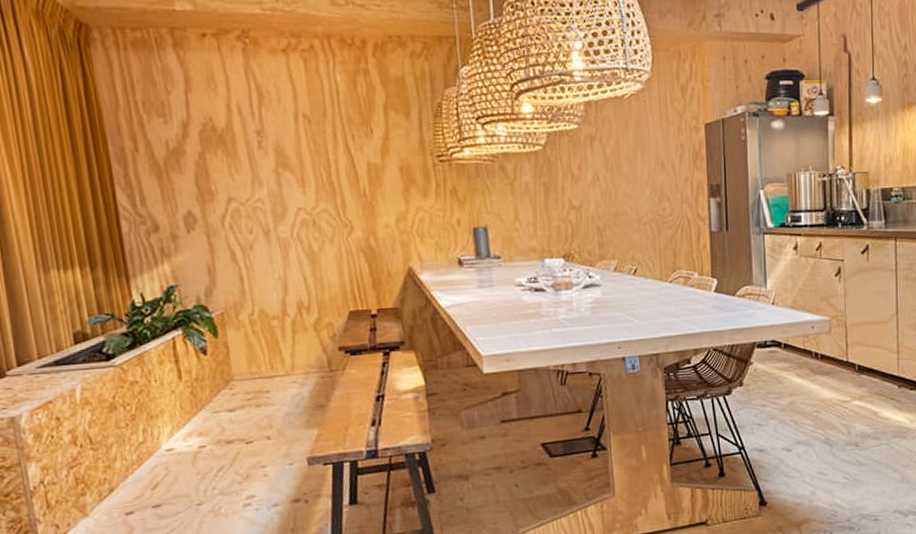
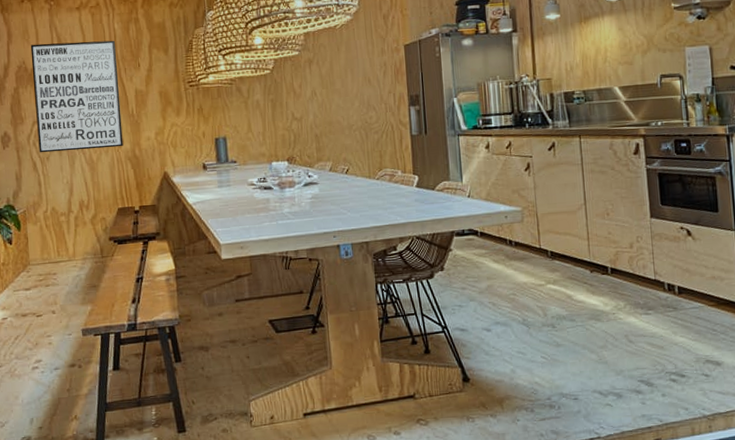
wall art: none [218,95,354,240] -> present [30,40,124,153]

